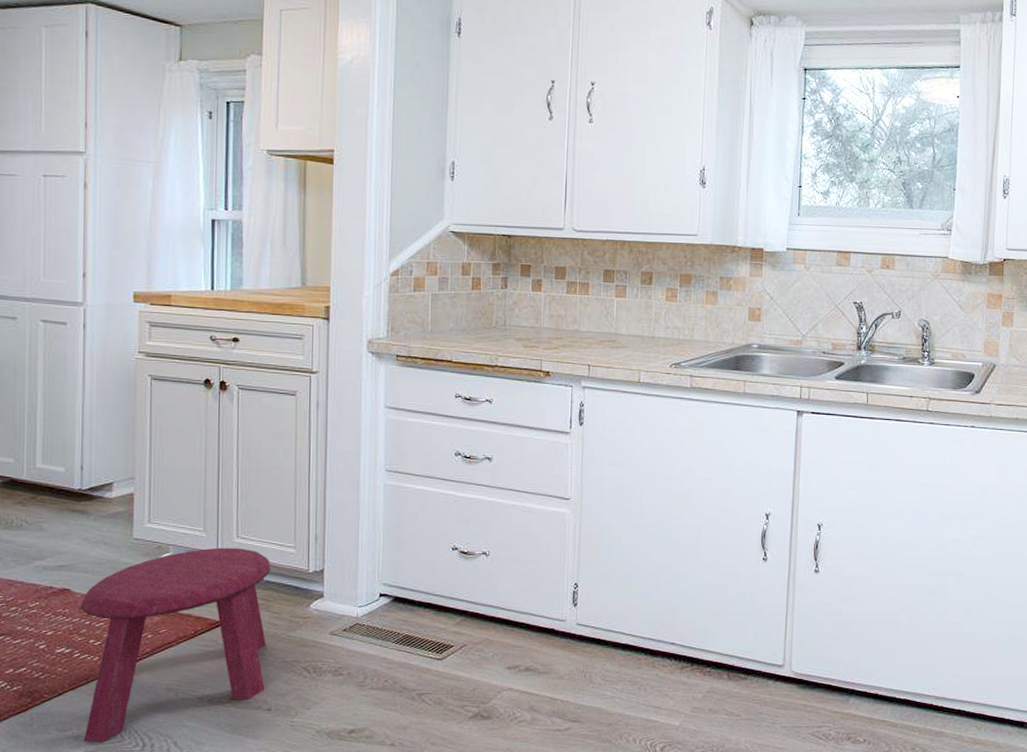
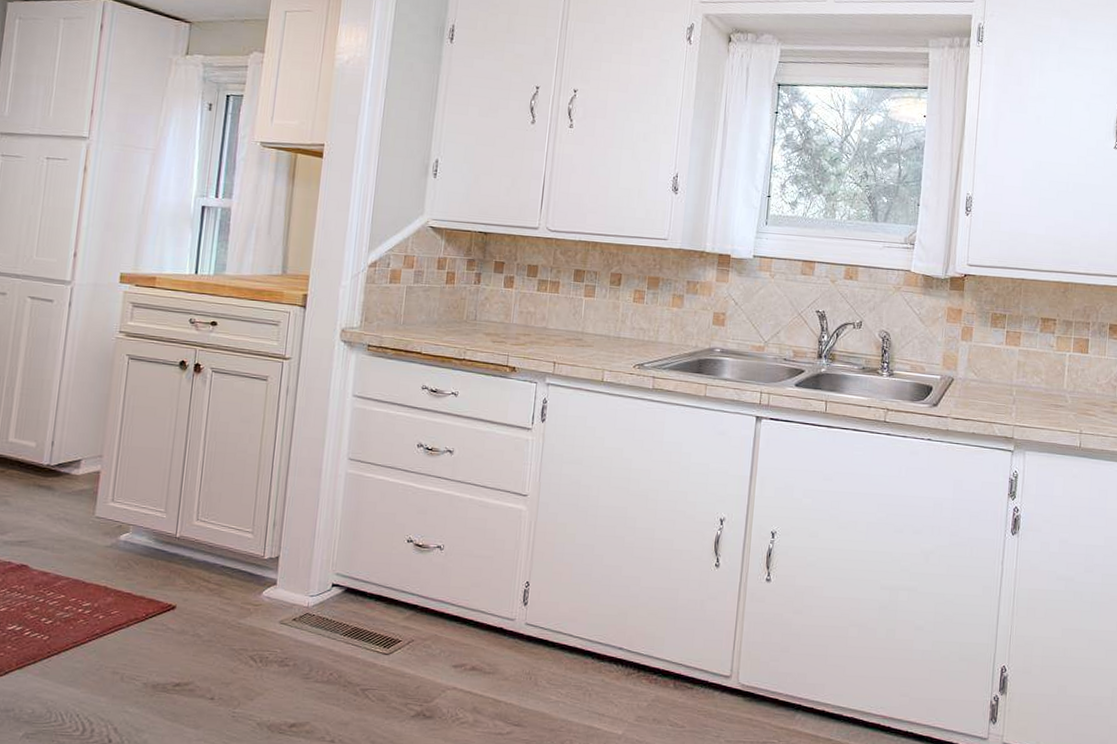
stool: present [80,547,271,743] -> none [24,529,227,726]

